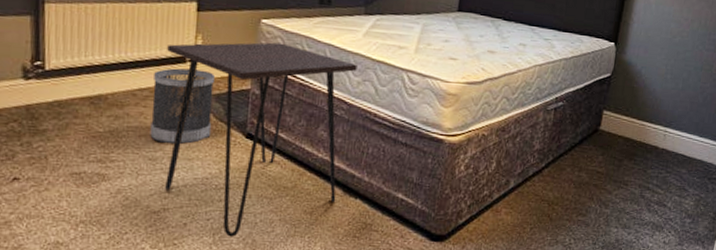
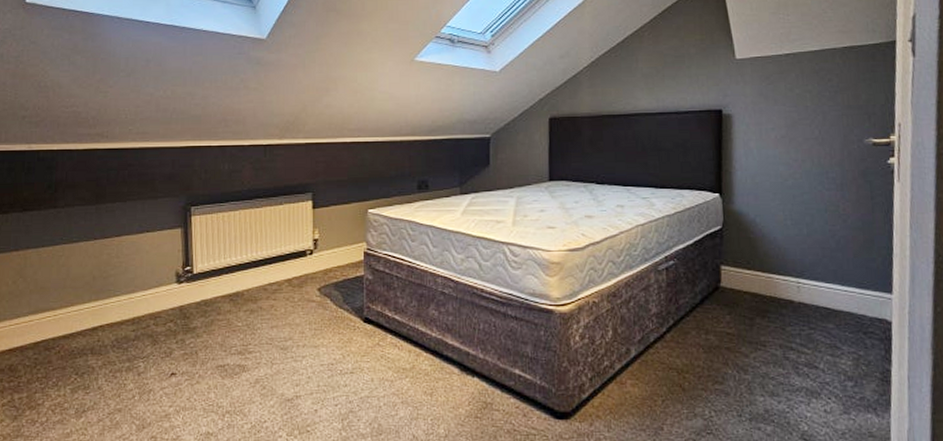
wastebasket: present [150,68,214,145] -> none [280,261,333,333]
desk: present [165,42,357,237] -> none [290,229,459,422]

